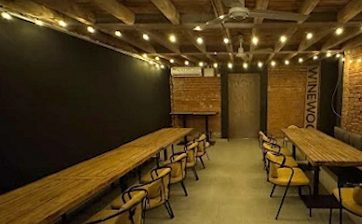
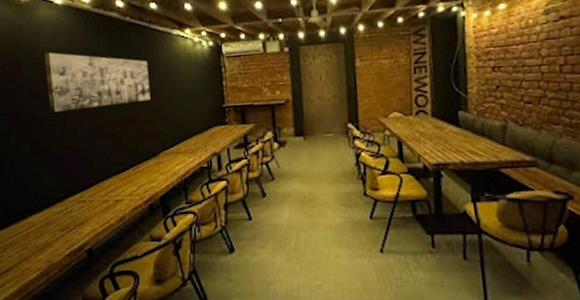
wall art: none [27,64,114,111] -> present [44,52,151,112]

